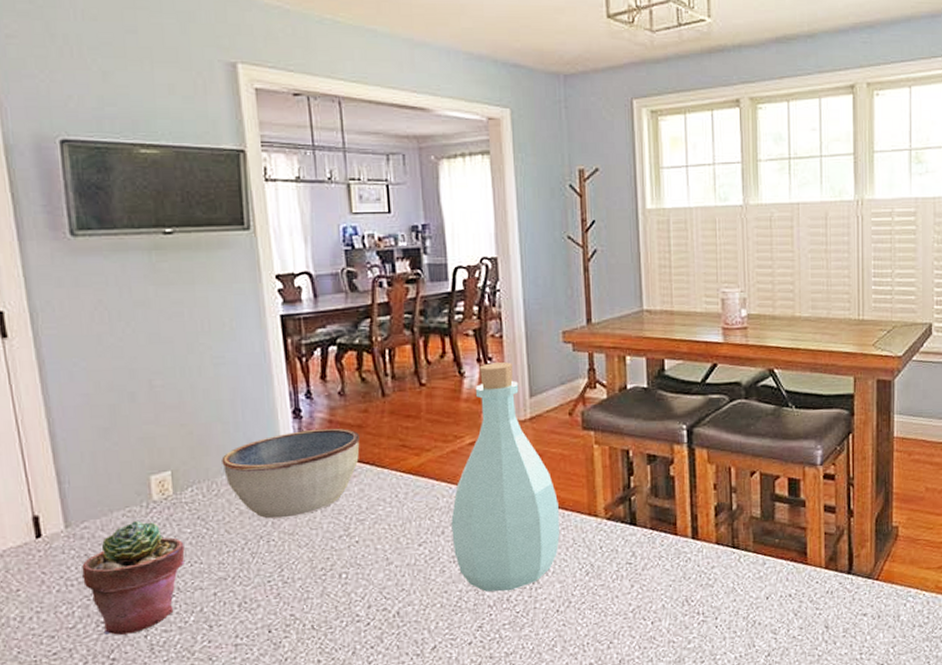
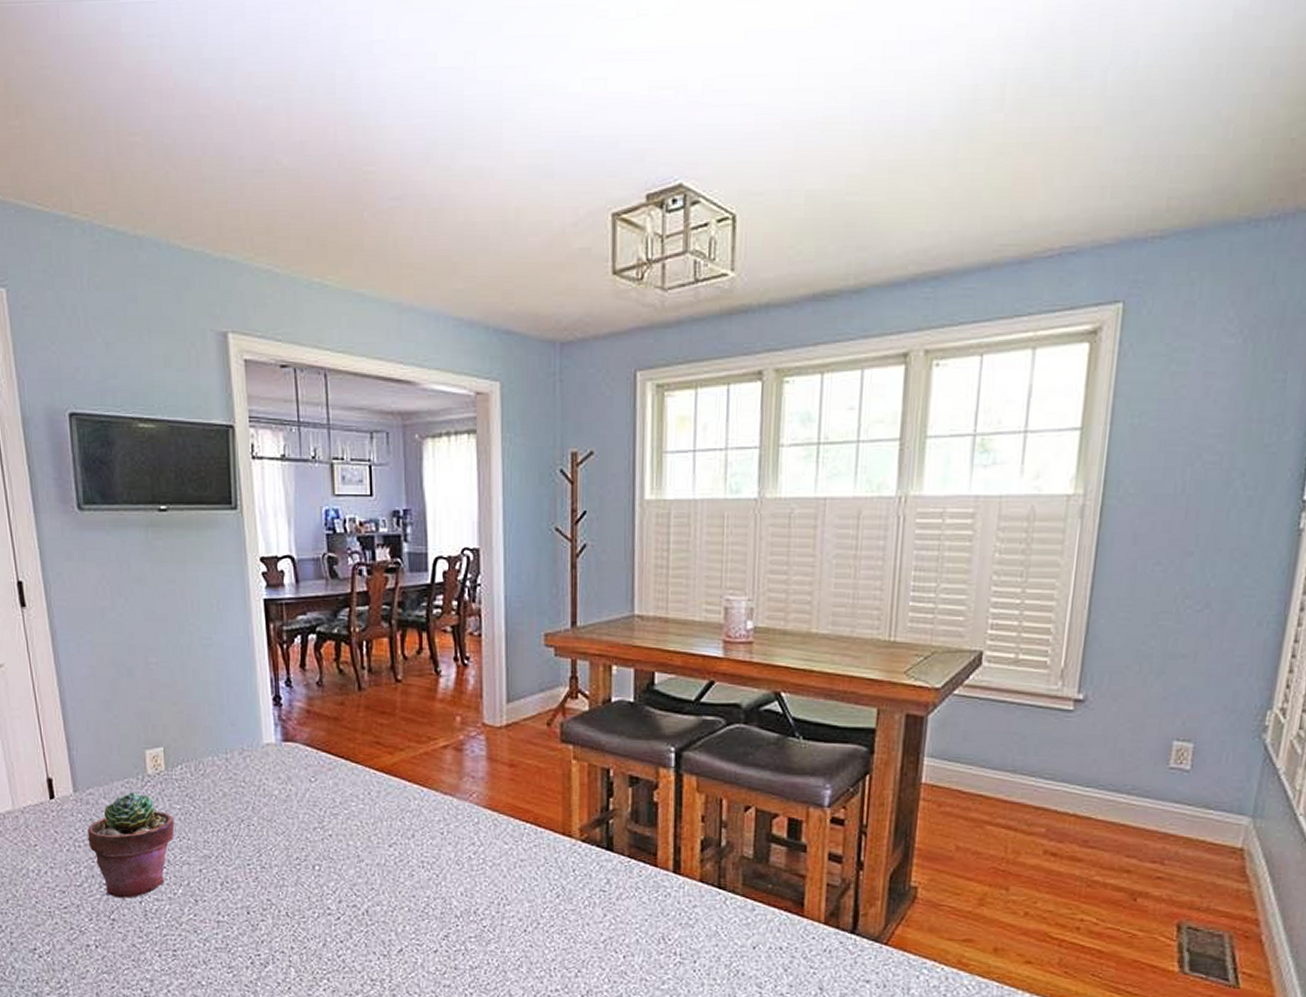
bowl: present [221,428,360,519] -> none [208,718,336,804]
bottle: present [451,362,560,592] -> none [421,663,531,904]

